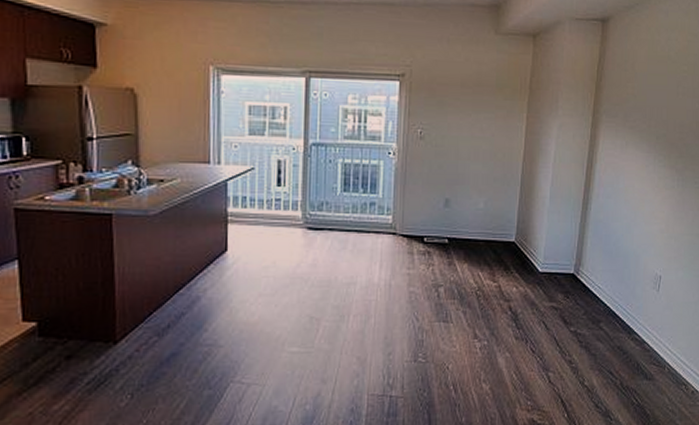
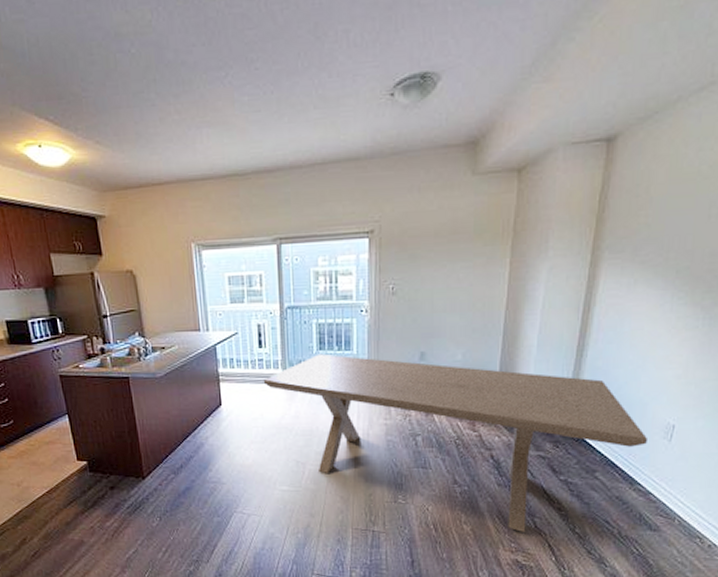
dining table: none [279,196,642,388] -> present [263,353,649,532]

